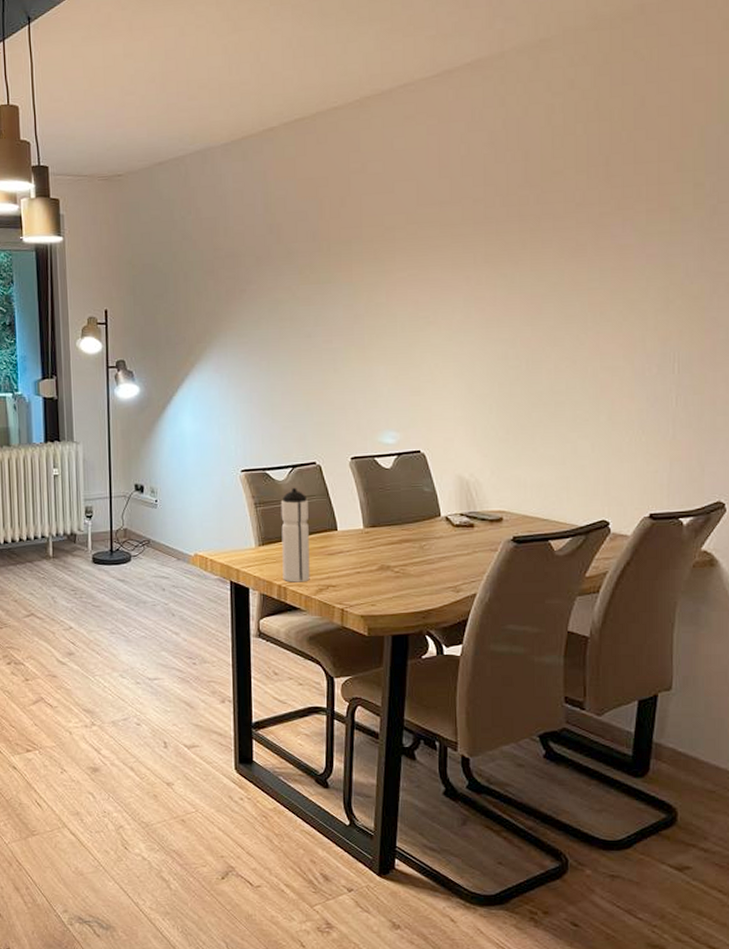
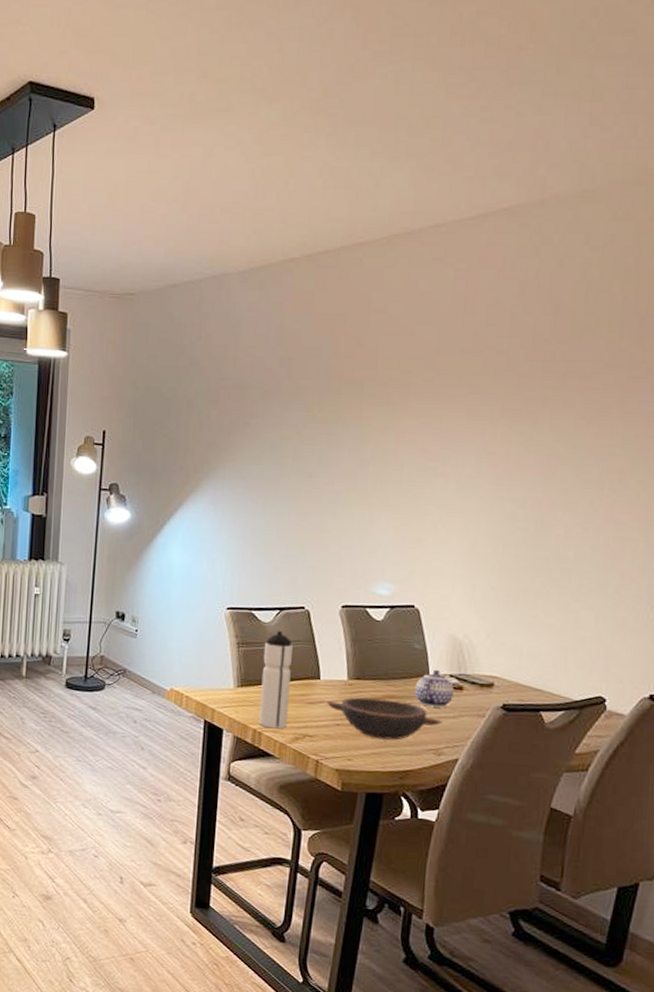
bowl: none [346,543,458,582] -> present [327,697,442,740]
teapot: none [429,510,466,546] -> present [414,669,454,708]

